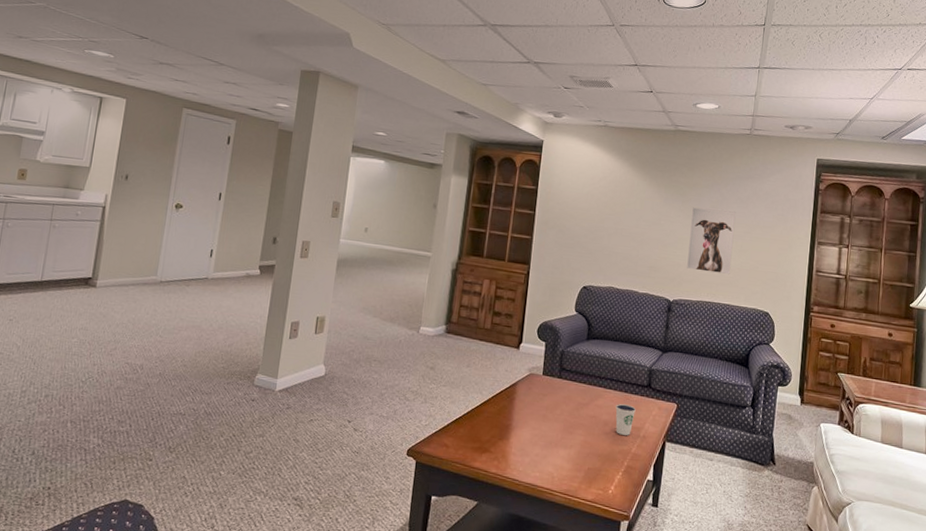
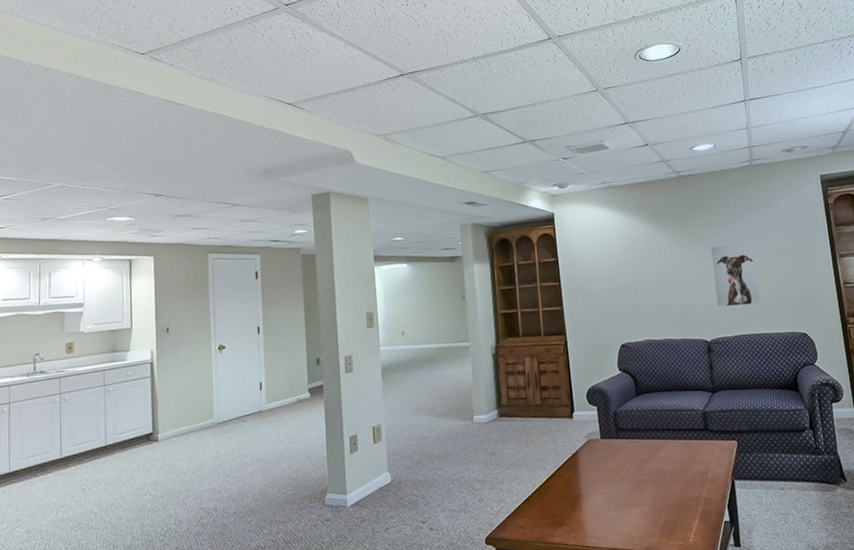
dixie cup: present [615,404,636,435] -> none [678,451,699,482]

